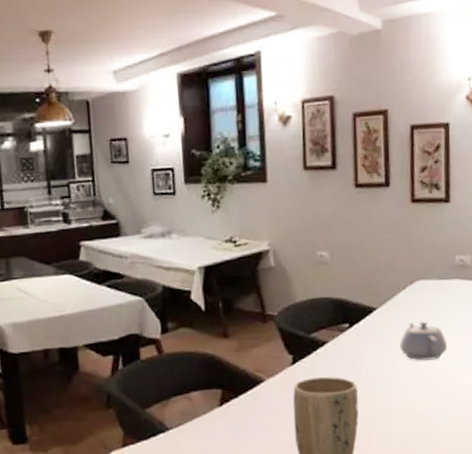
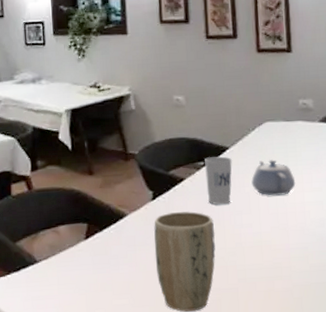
cup: none [349,318,379,370] -> present [204,156,232,205]

